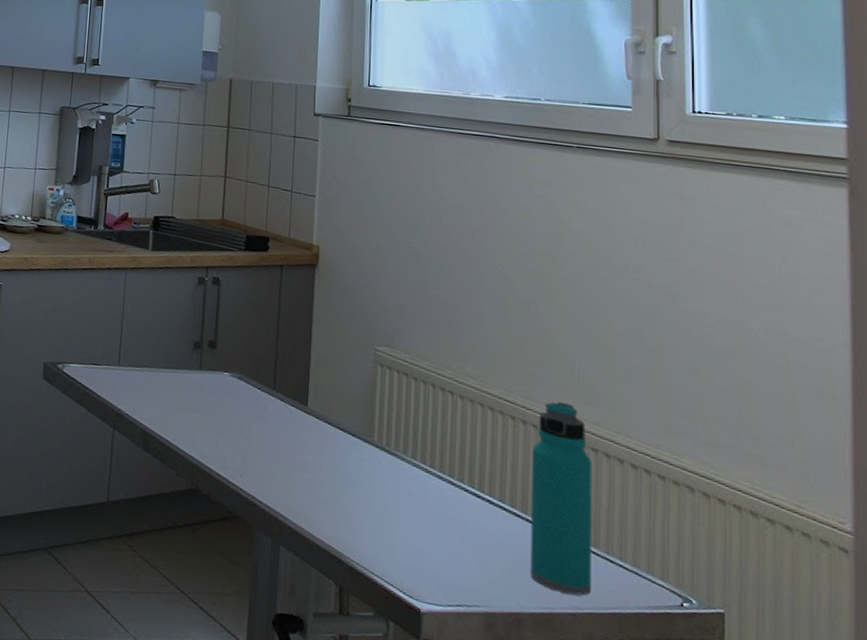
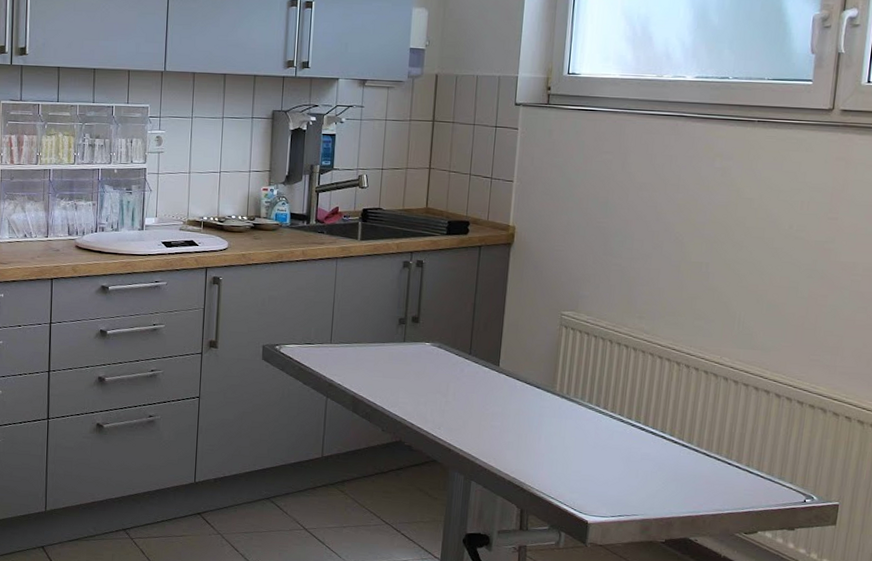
water bottle: present [530,401,592,596] -> none [682,346,743,501]

